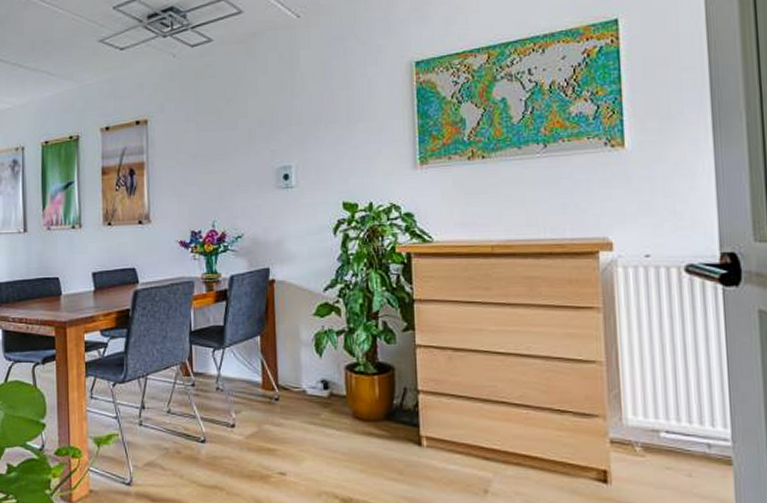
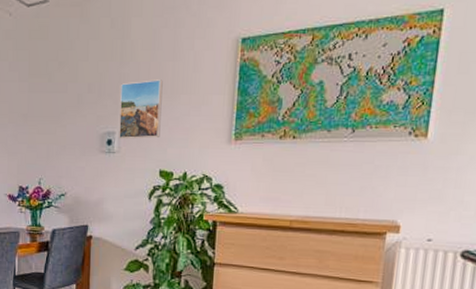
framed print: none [294,109,340,173] -> present [119,80,163,139]

